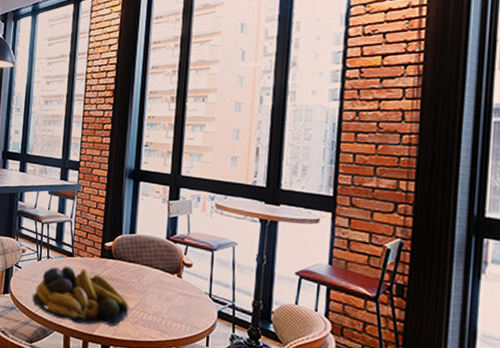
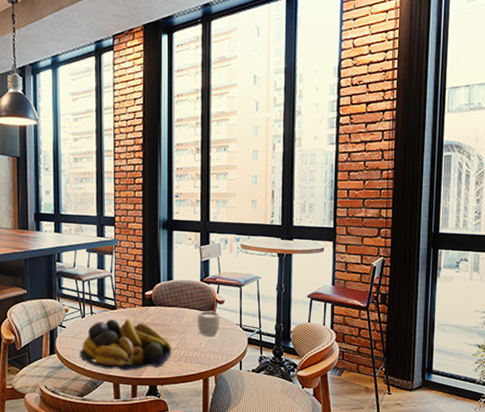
mug: none [160,272,187,301] -> present [198,311,220,335]

